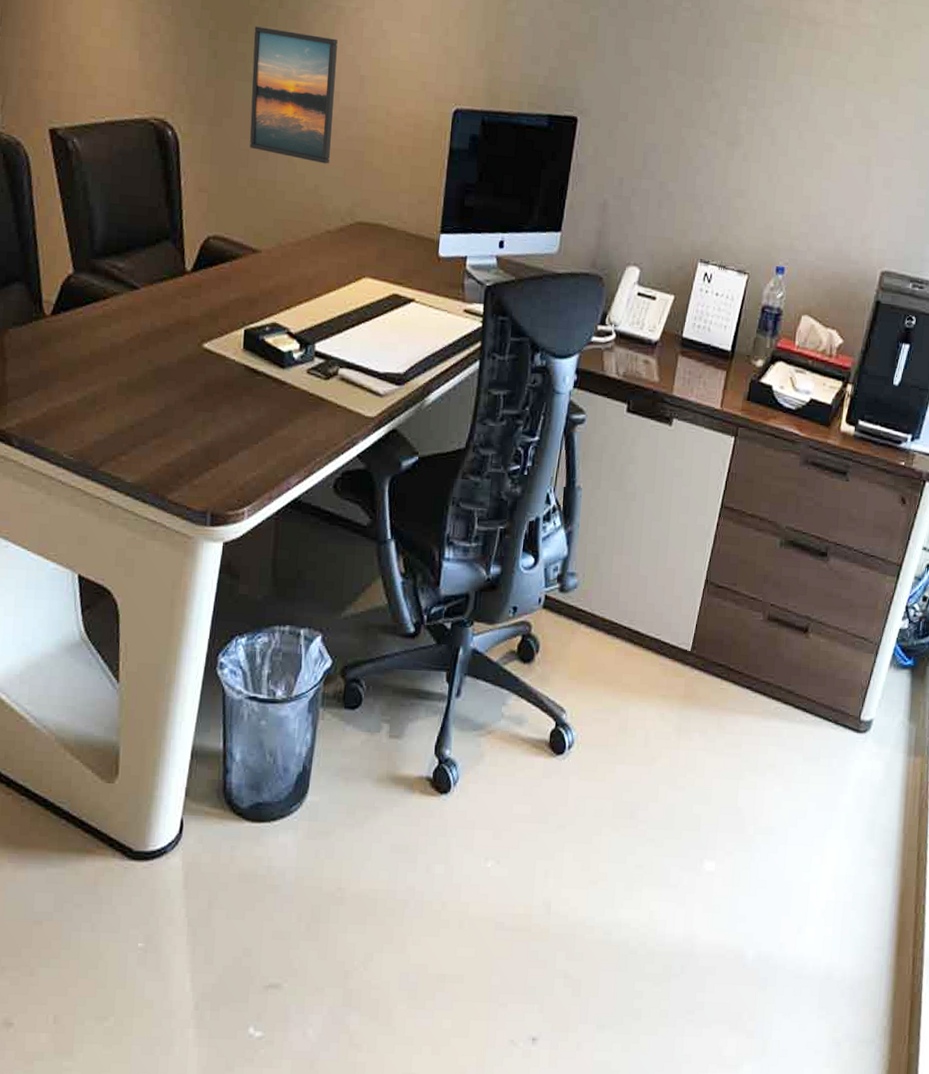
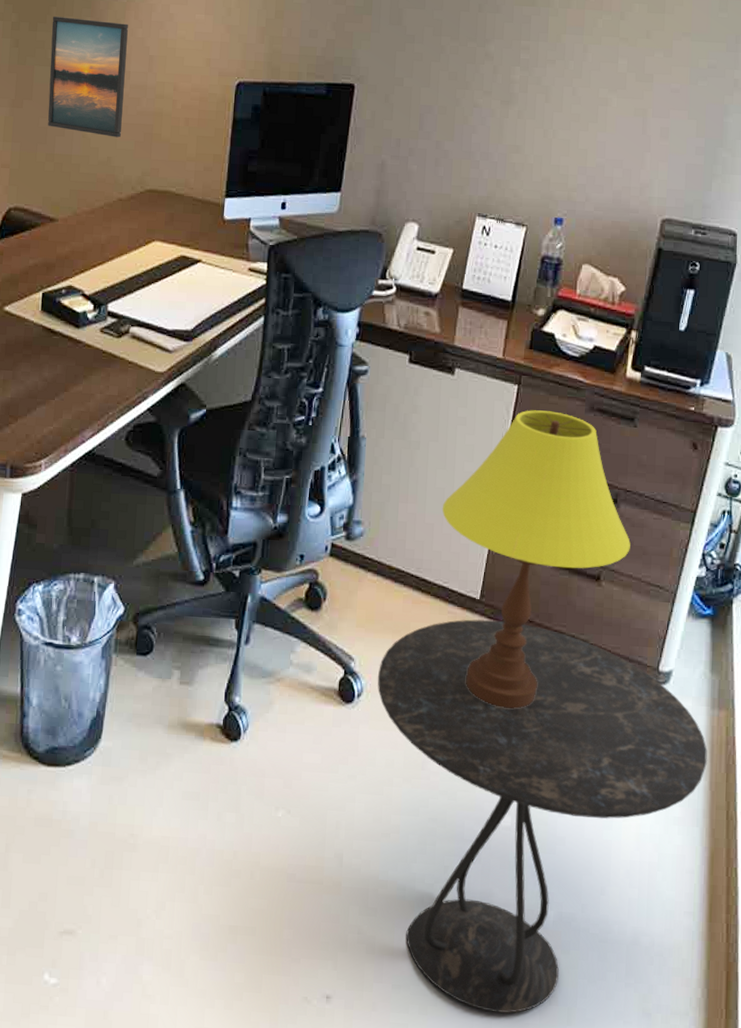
side table: none [588,671,903,1048] -> present [377,619,707,1014]
table lamp: none [656,462,838,758] -> present [442,410,630,709]

